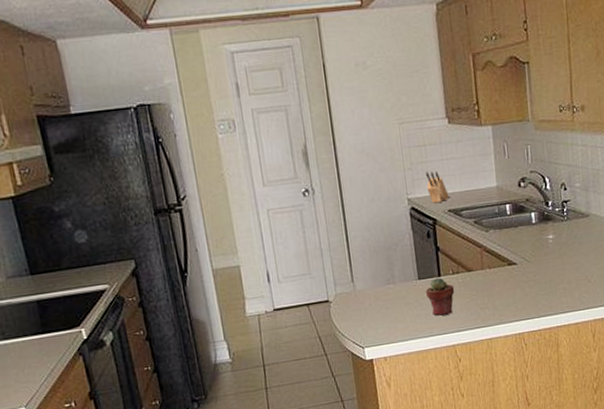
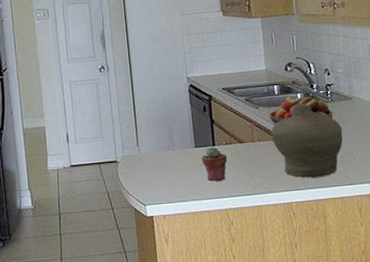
knife block: present [425,171,449,203] -> none [202,54,223,82]
fruit bowl: none [500,215,569,248] -> present [268,96,333,124]
jar: none [502,223,579,306] -> present [270,103,343,178]

